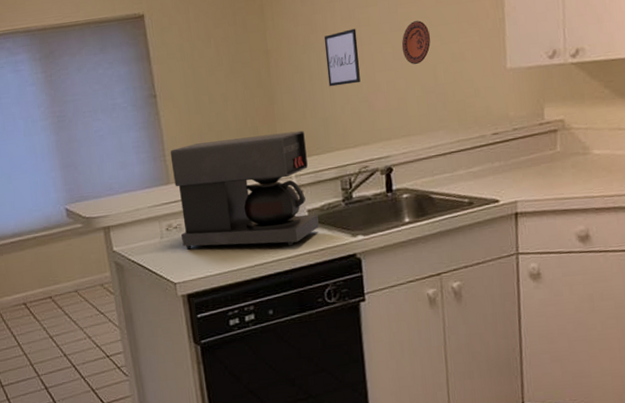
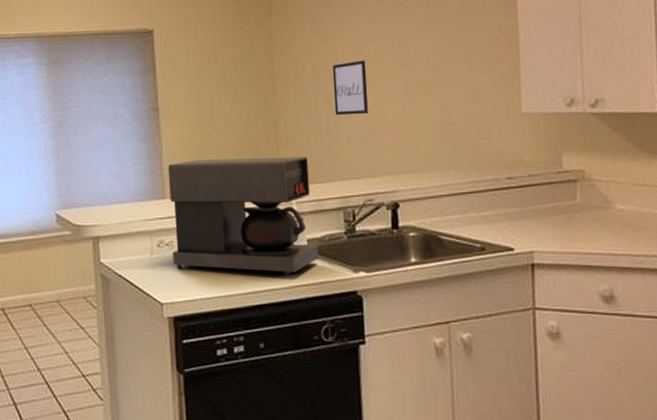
decorative plate: present [401,20,431,65] -> none [412,58,442,101]

